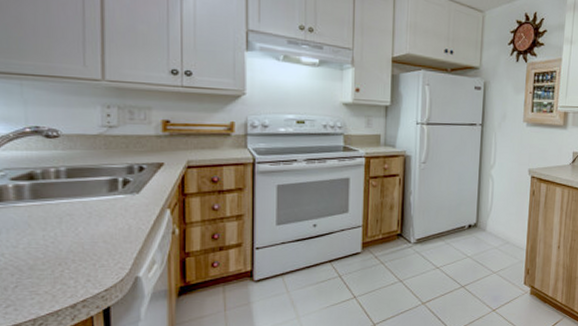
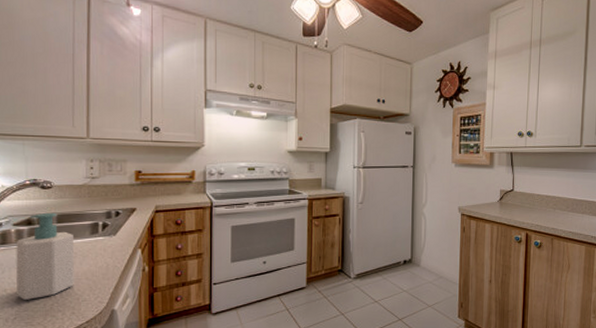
soap bottle: none [14,165,89,266] -> present [16,212,74,300]

